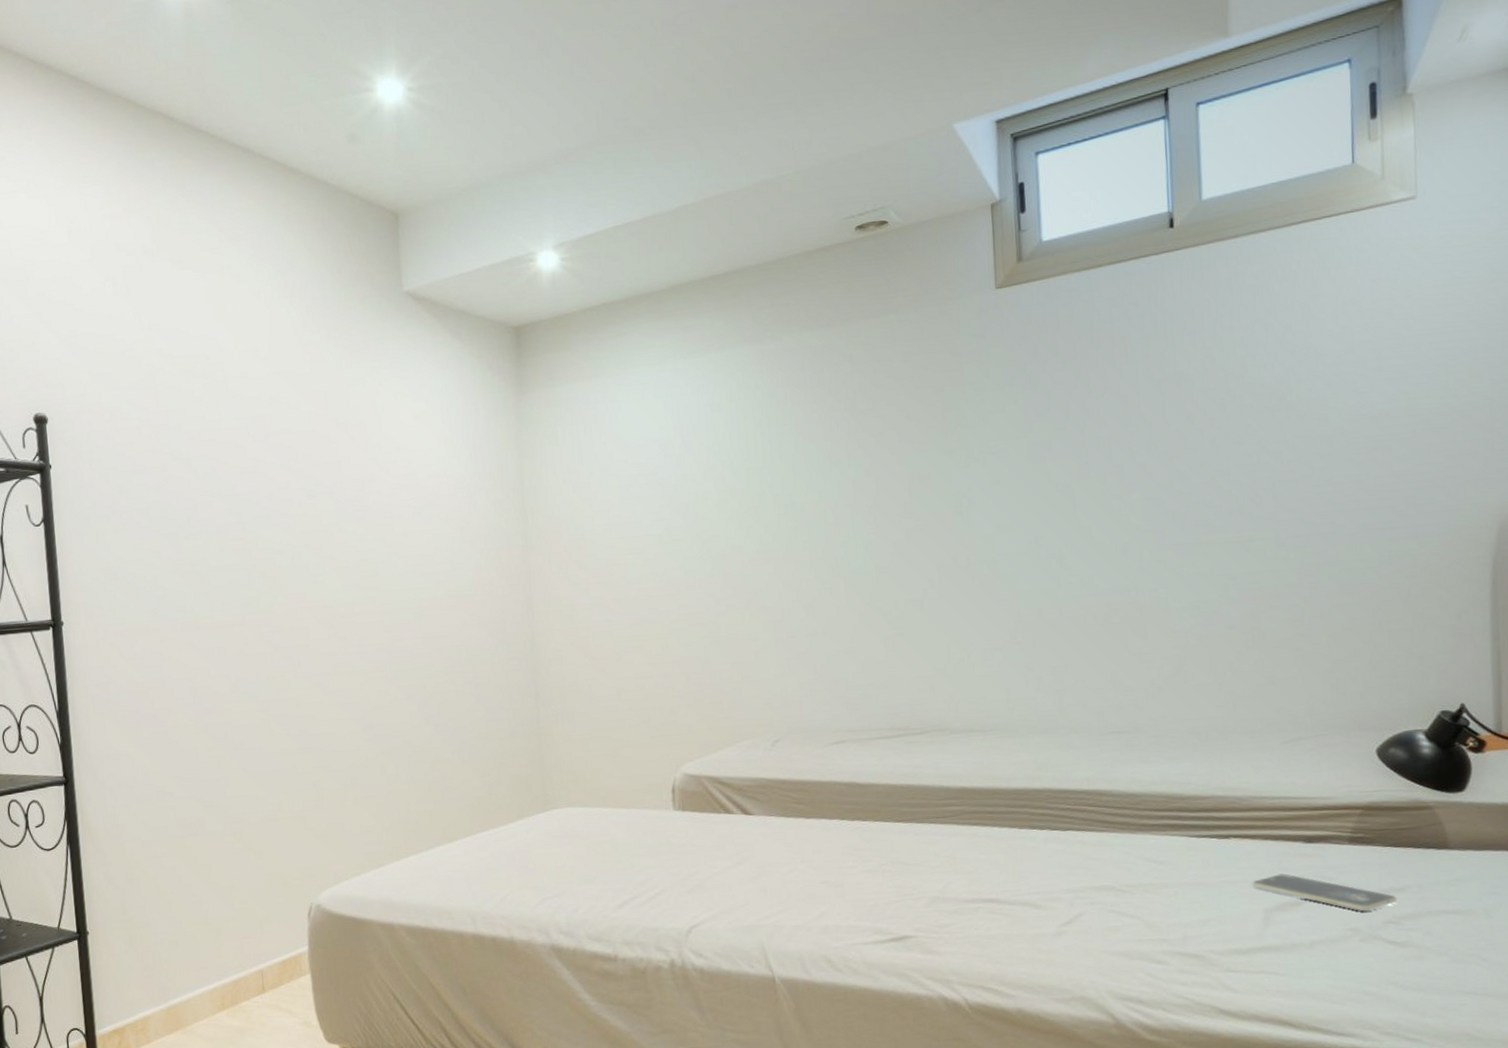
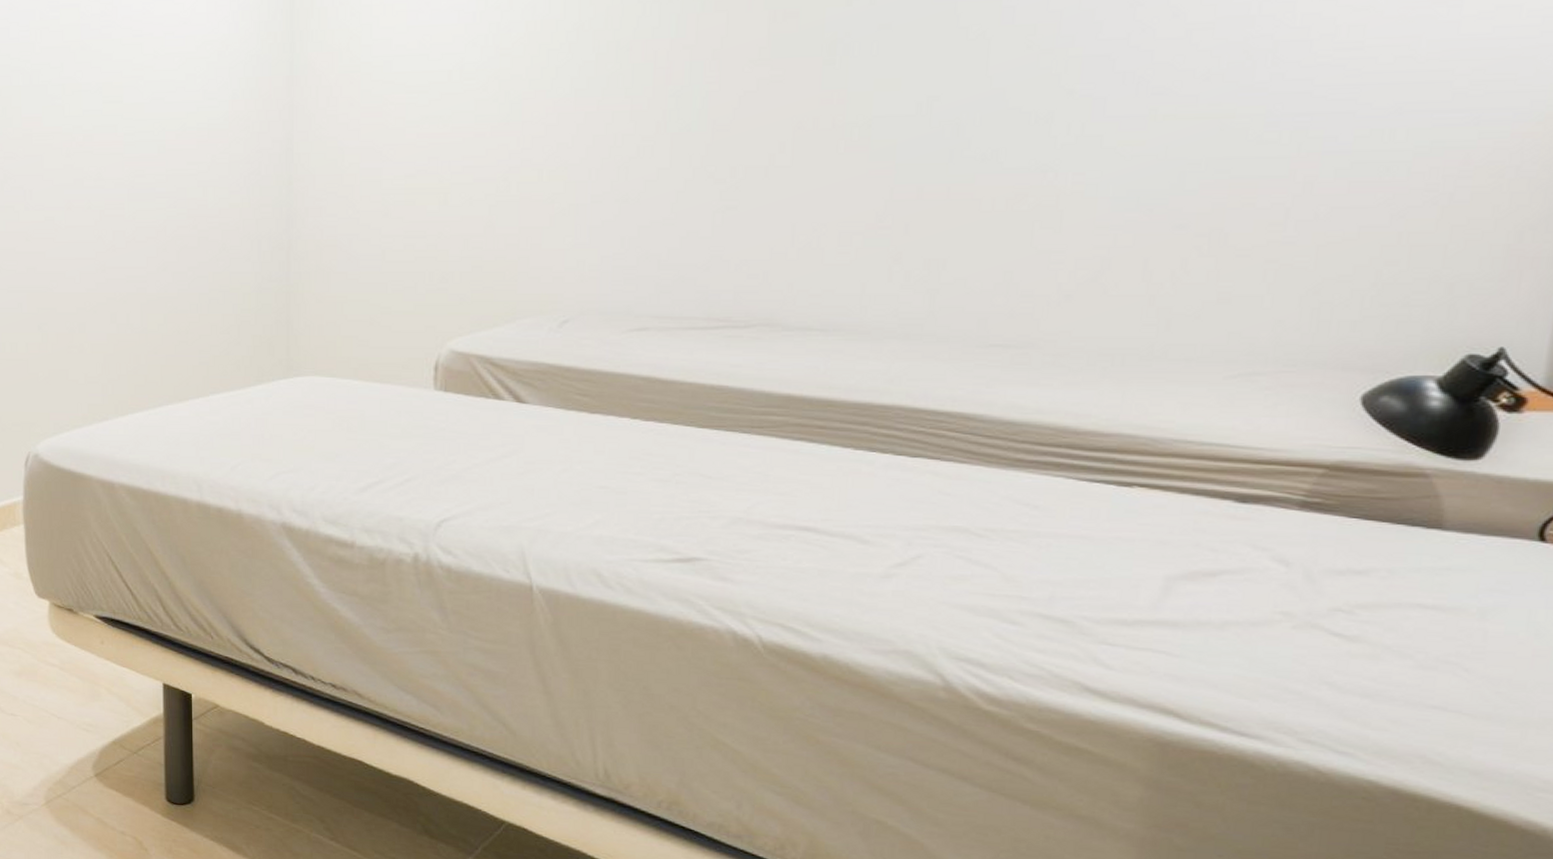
smartphone: present [1251,873,1398,912] -> none [1152,536,1356,594]

